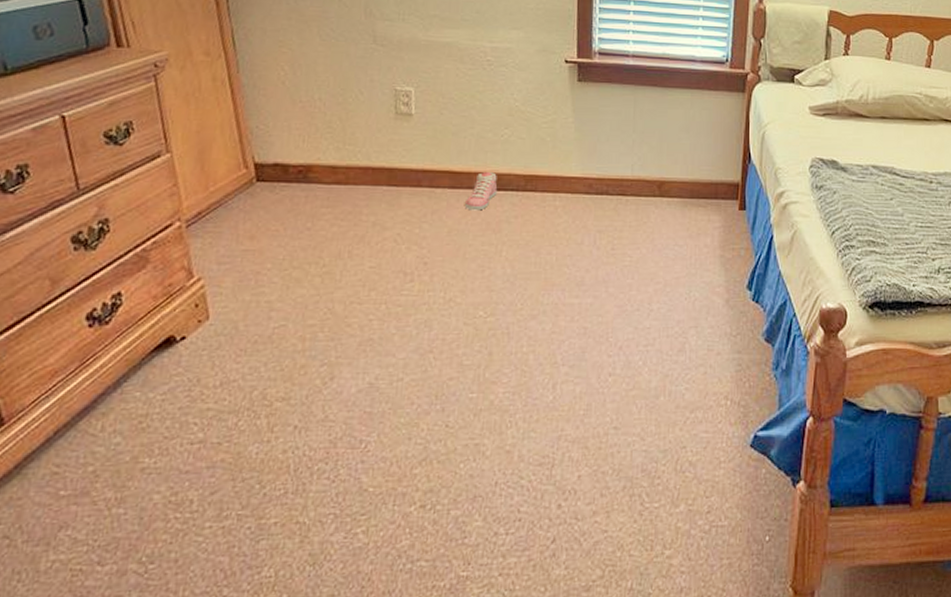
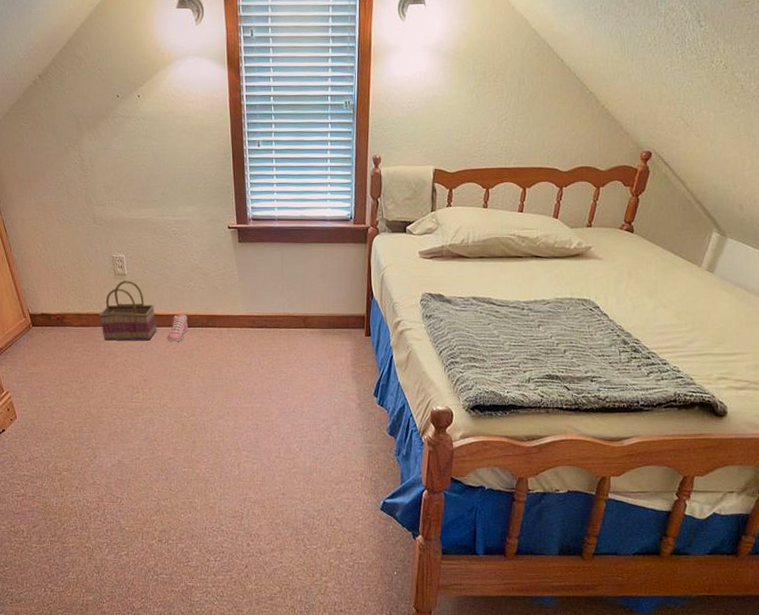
basket: none [364,123,451,208] -> present [98,280,157,341]

